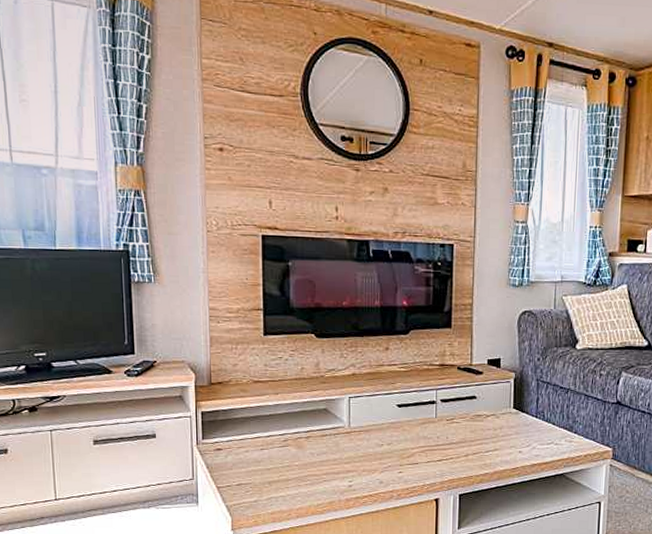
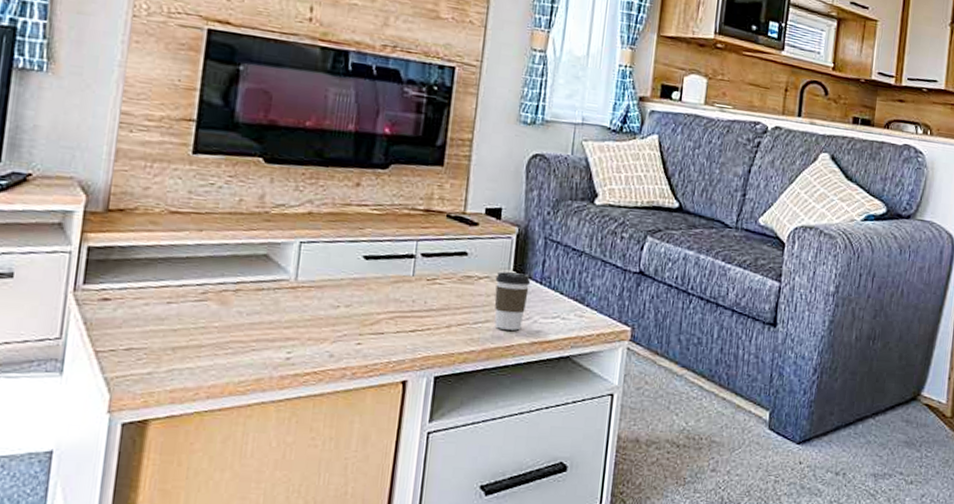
coffee cup: none [500,410,527,456] -> present [494,271,530,331]

